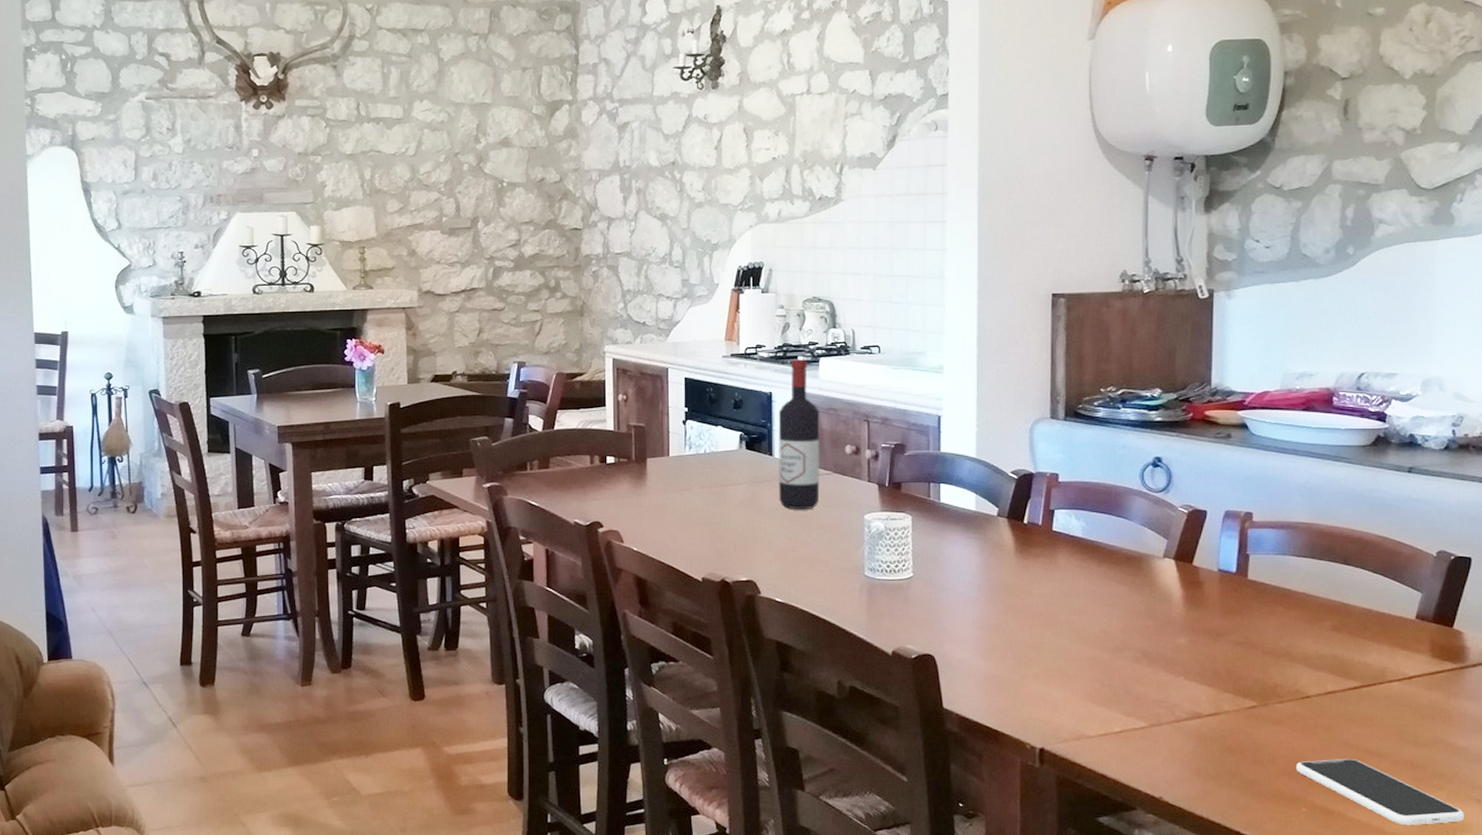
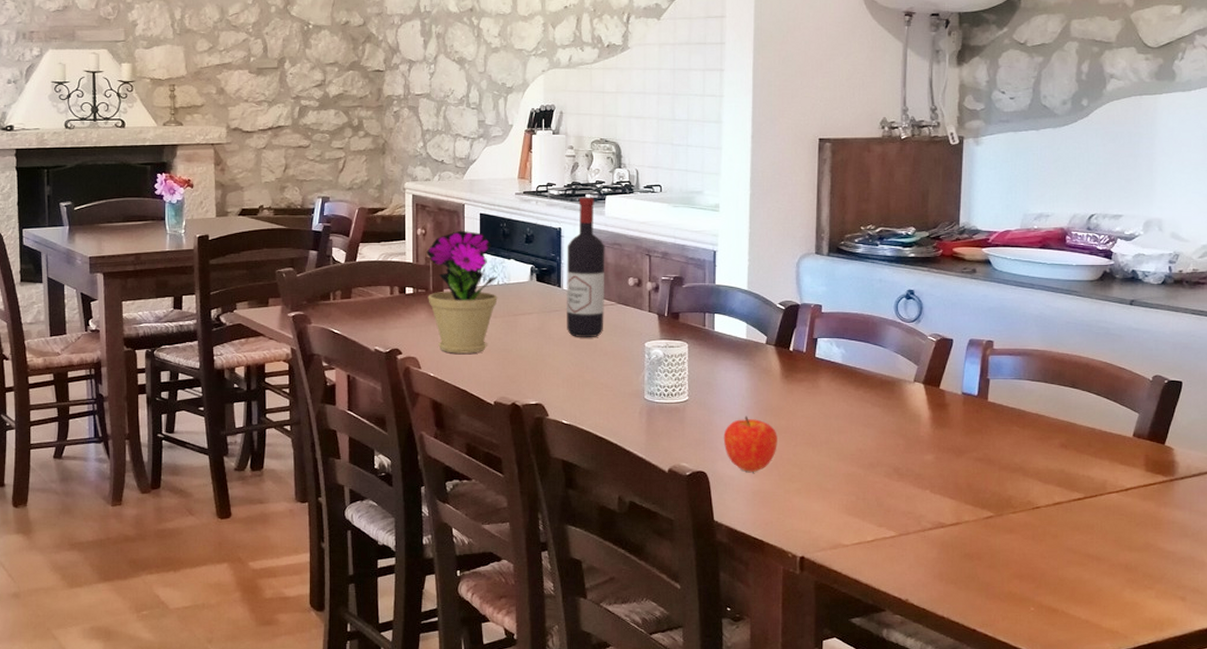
flower pot: none [628,395,705,527] -> present [426,230,498,354]
fruit: none [952,594,1012,655] -> present [723,416,777,472]
smartphone: present [1296,758,1465,825] -> none [1026,562,1171,621]

